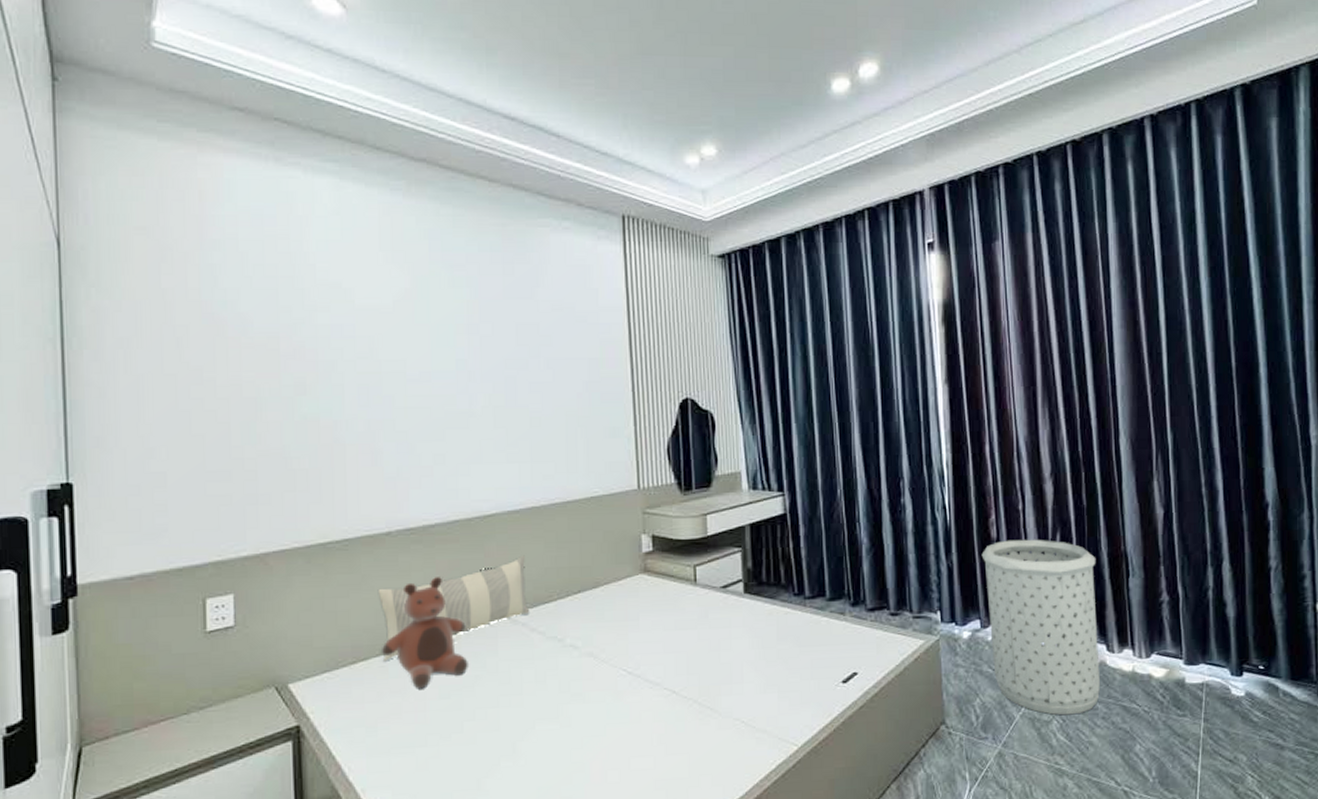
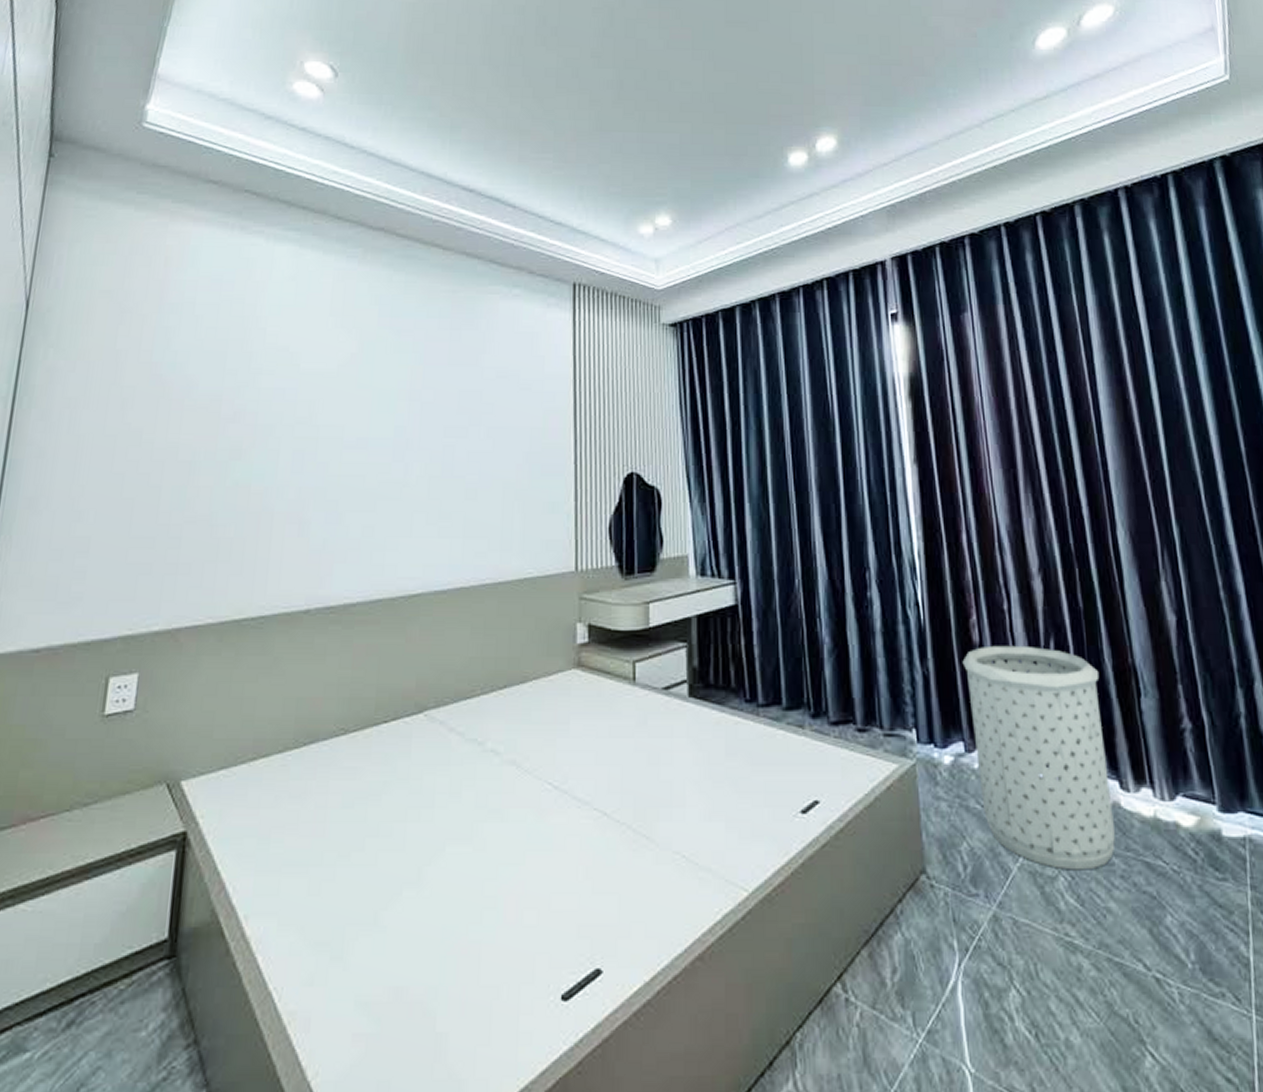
pillow: present [377,555,530,662] -> none [286,641,450,759]
teddy bear: present [382,577,468,689] -> none [285,663,379,795]

